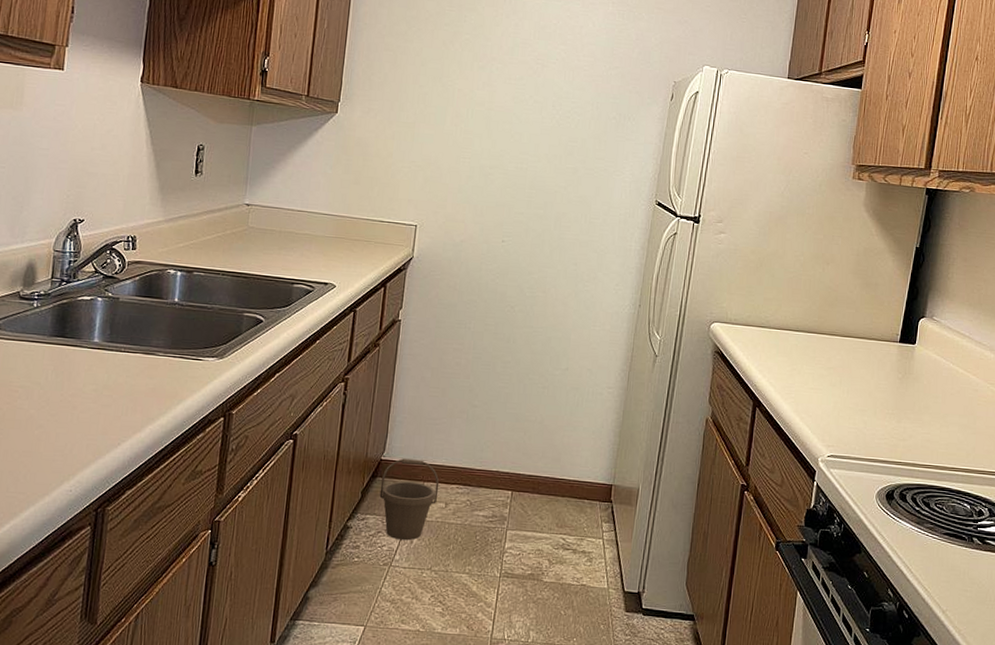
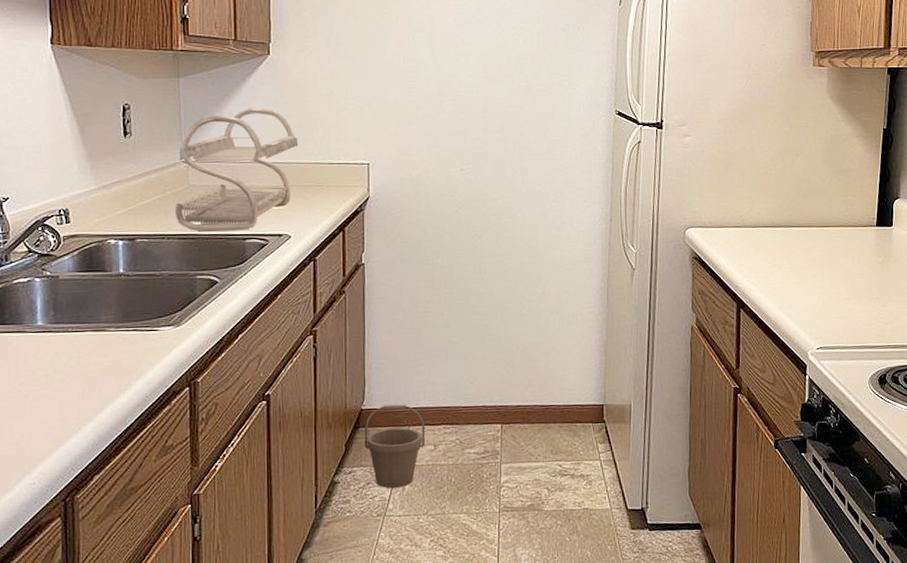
dish rack: none [231,160,354,275] -> present [174,108,299,231]

